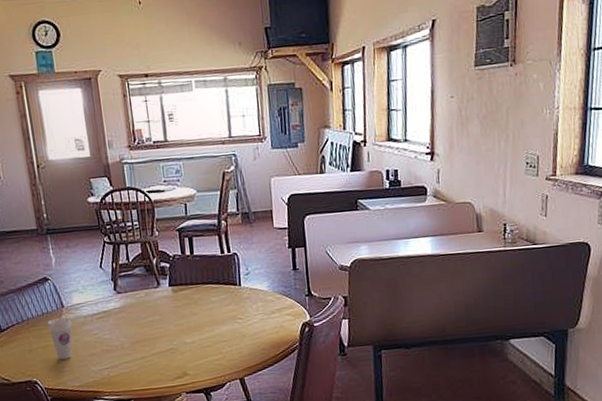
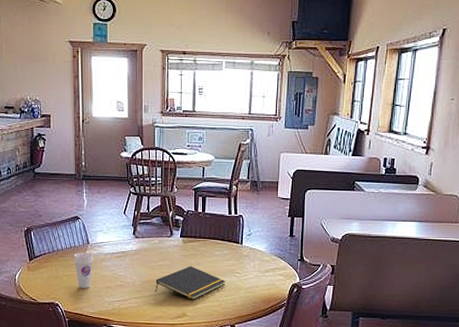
notepad: none [147,318,228,356] -> present [155,266,226,300]

